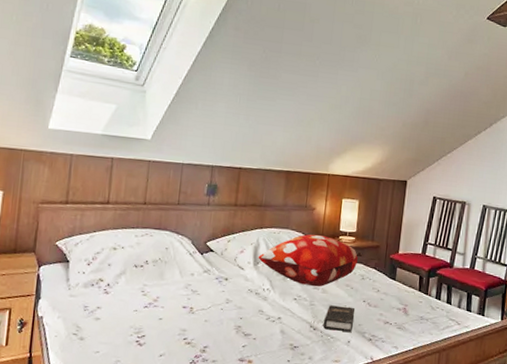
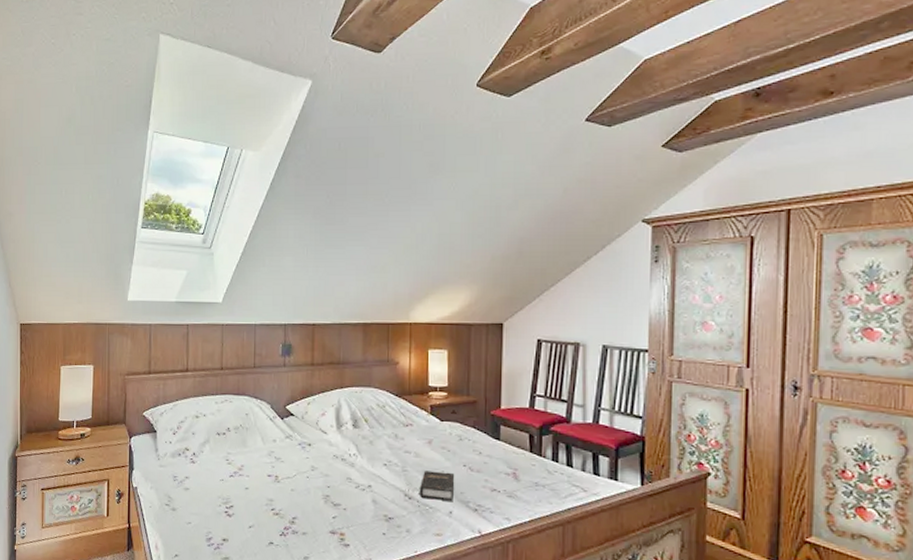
decorative pillow: present [258,234,358,287] -> none [341,391,452,451]

